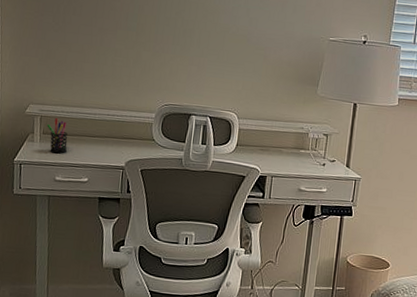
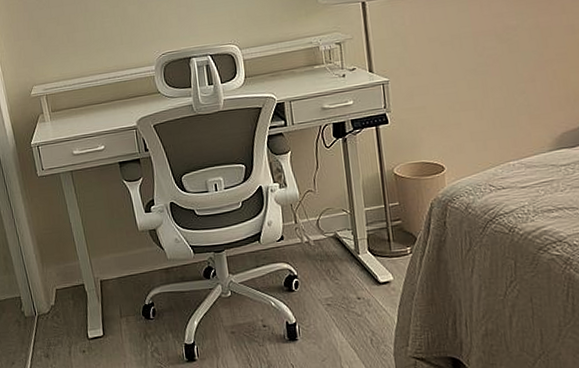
pen holder: present [47,118,68,154] -> none [54,94,78,129]

